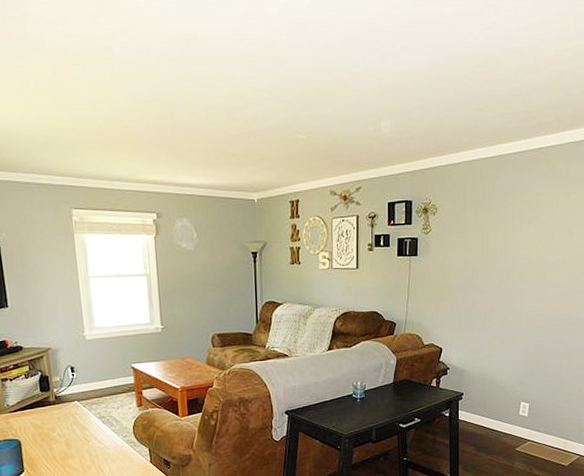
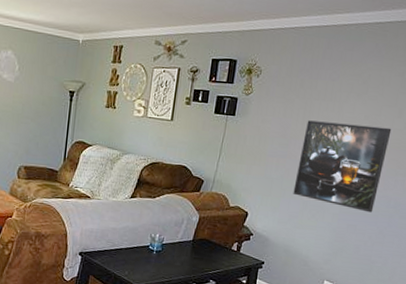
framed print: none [481,248,565,332] -> present [293,120,392,213]

